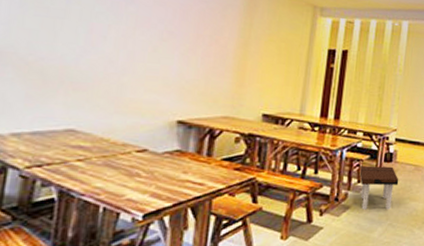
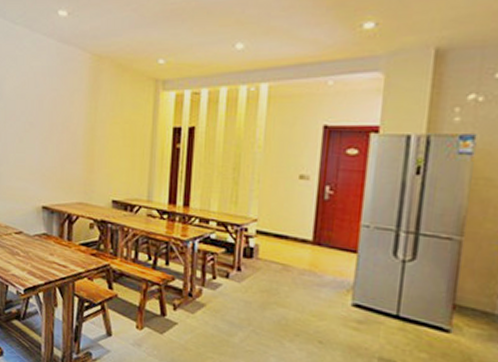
side table: present [359,166,399,210] -> none [214,260,263,314]

